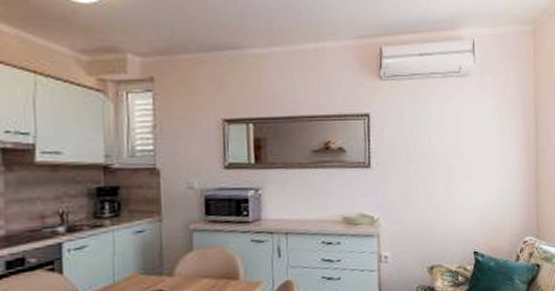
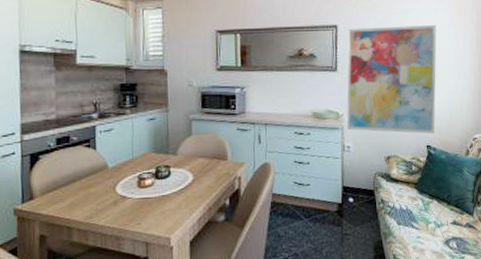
wall art: none [382,114,482,239] -> present [347,25,437,134]

